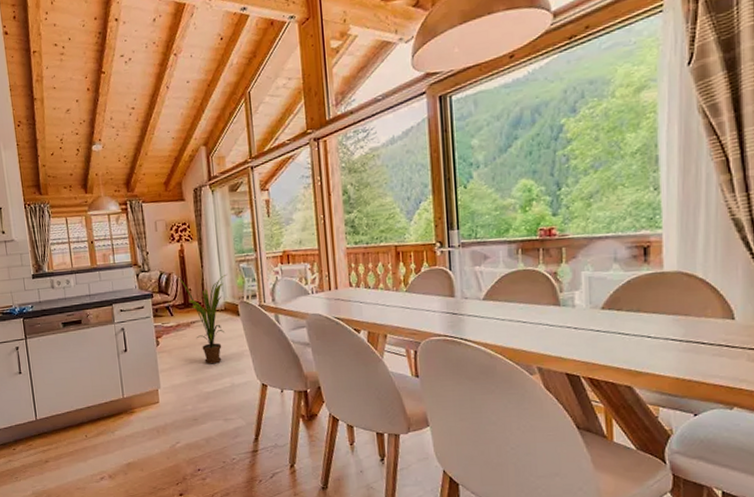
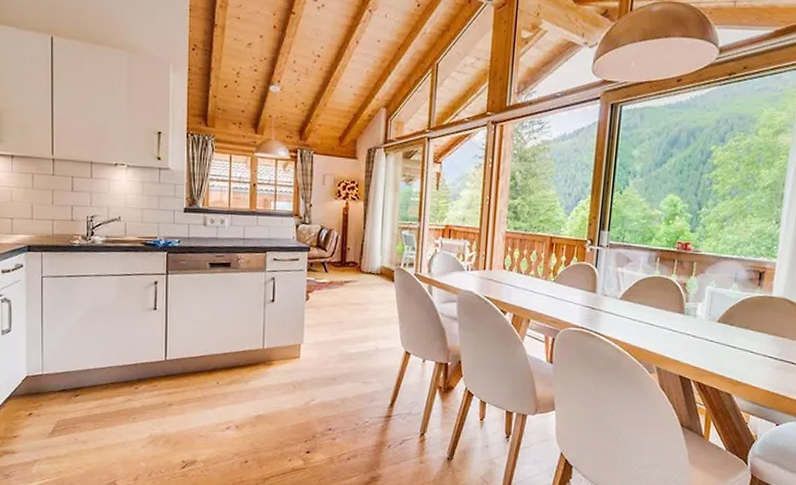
house plant: present [178,273,228,364] -> none [339,235,389,326]

